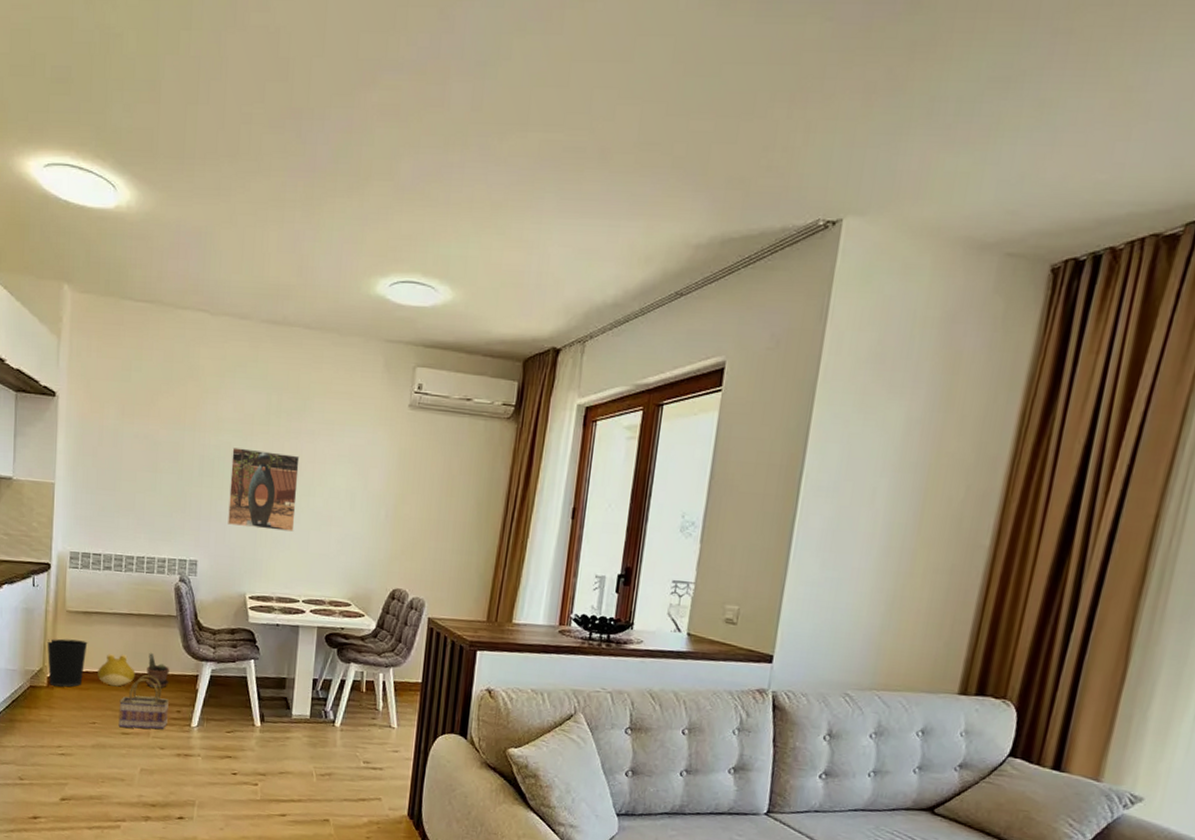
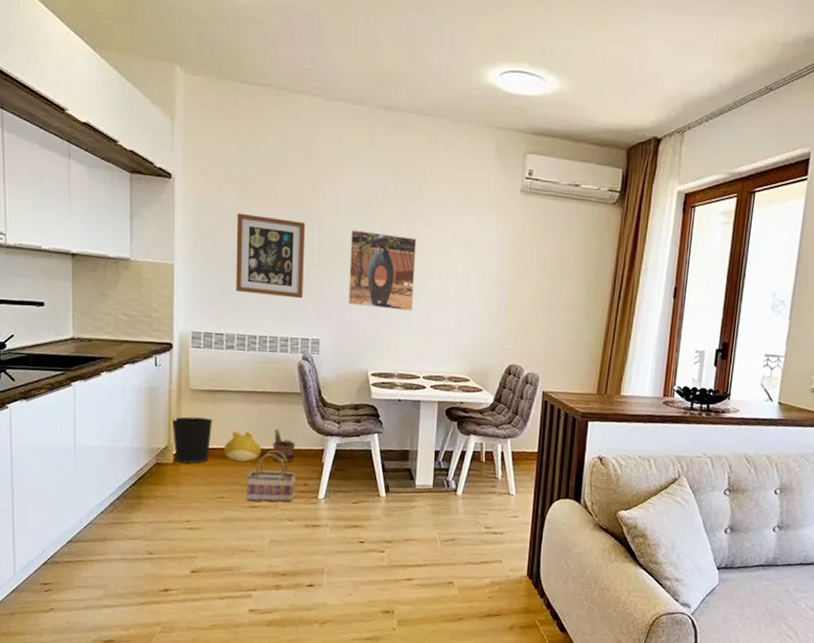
wall art: none [115,430,187,519] -> present [236,212,306,299]

